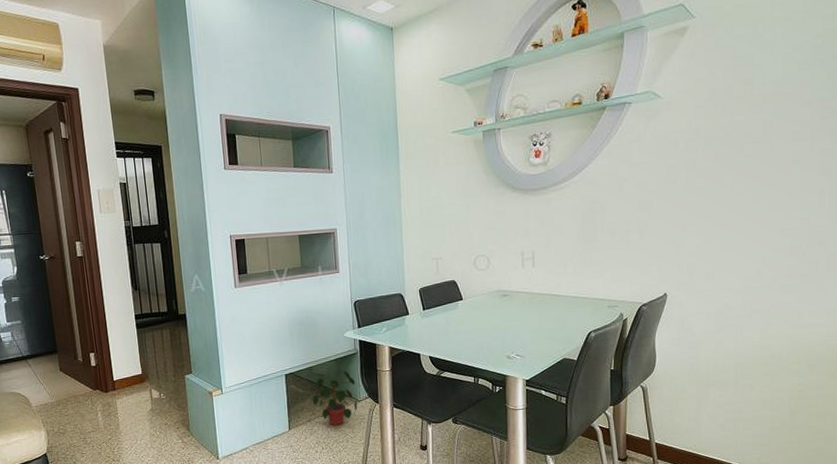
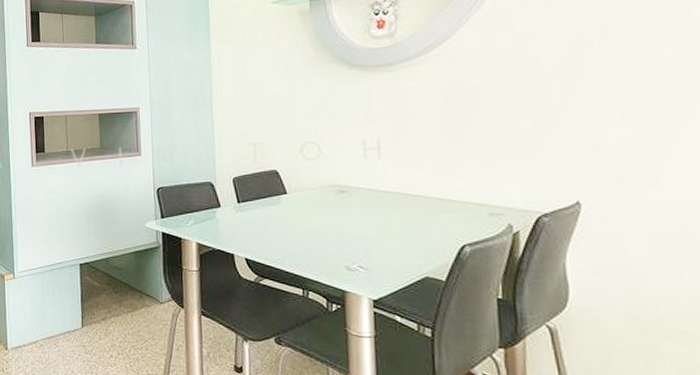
potted plant: present [313,371,358,426] -> none [109,266,159,329]

